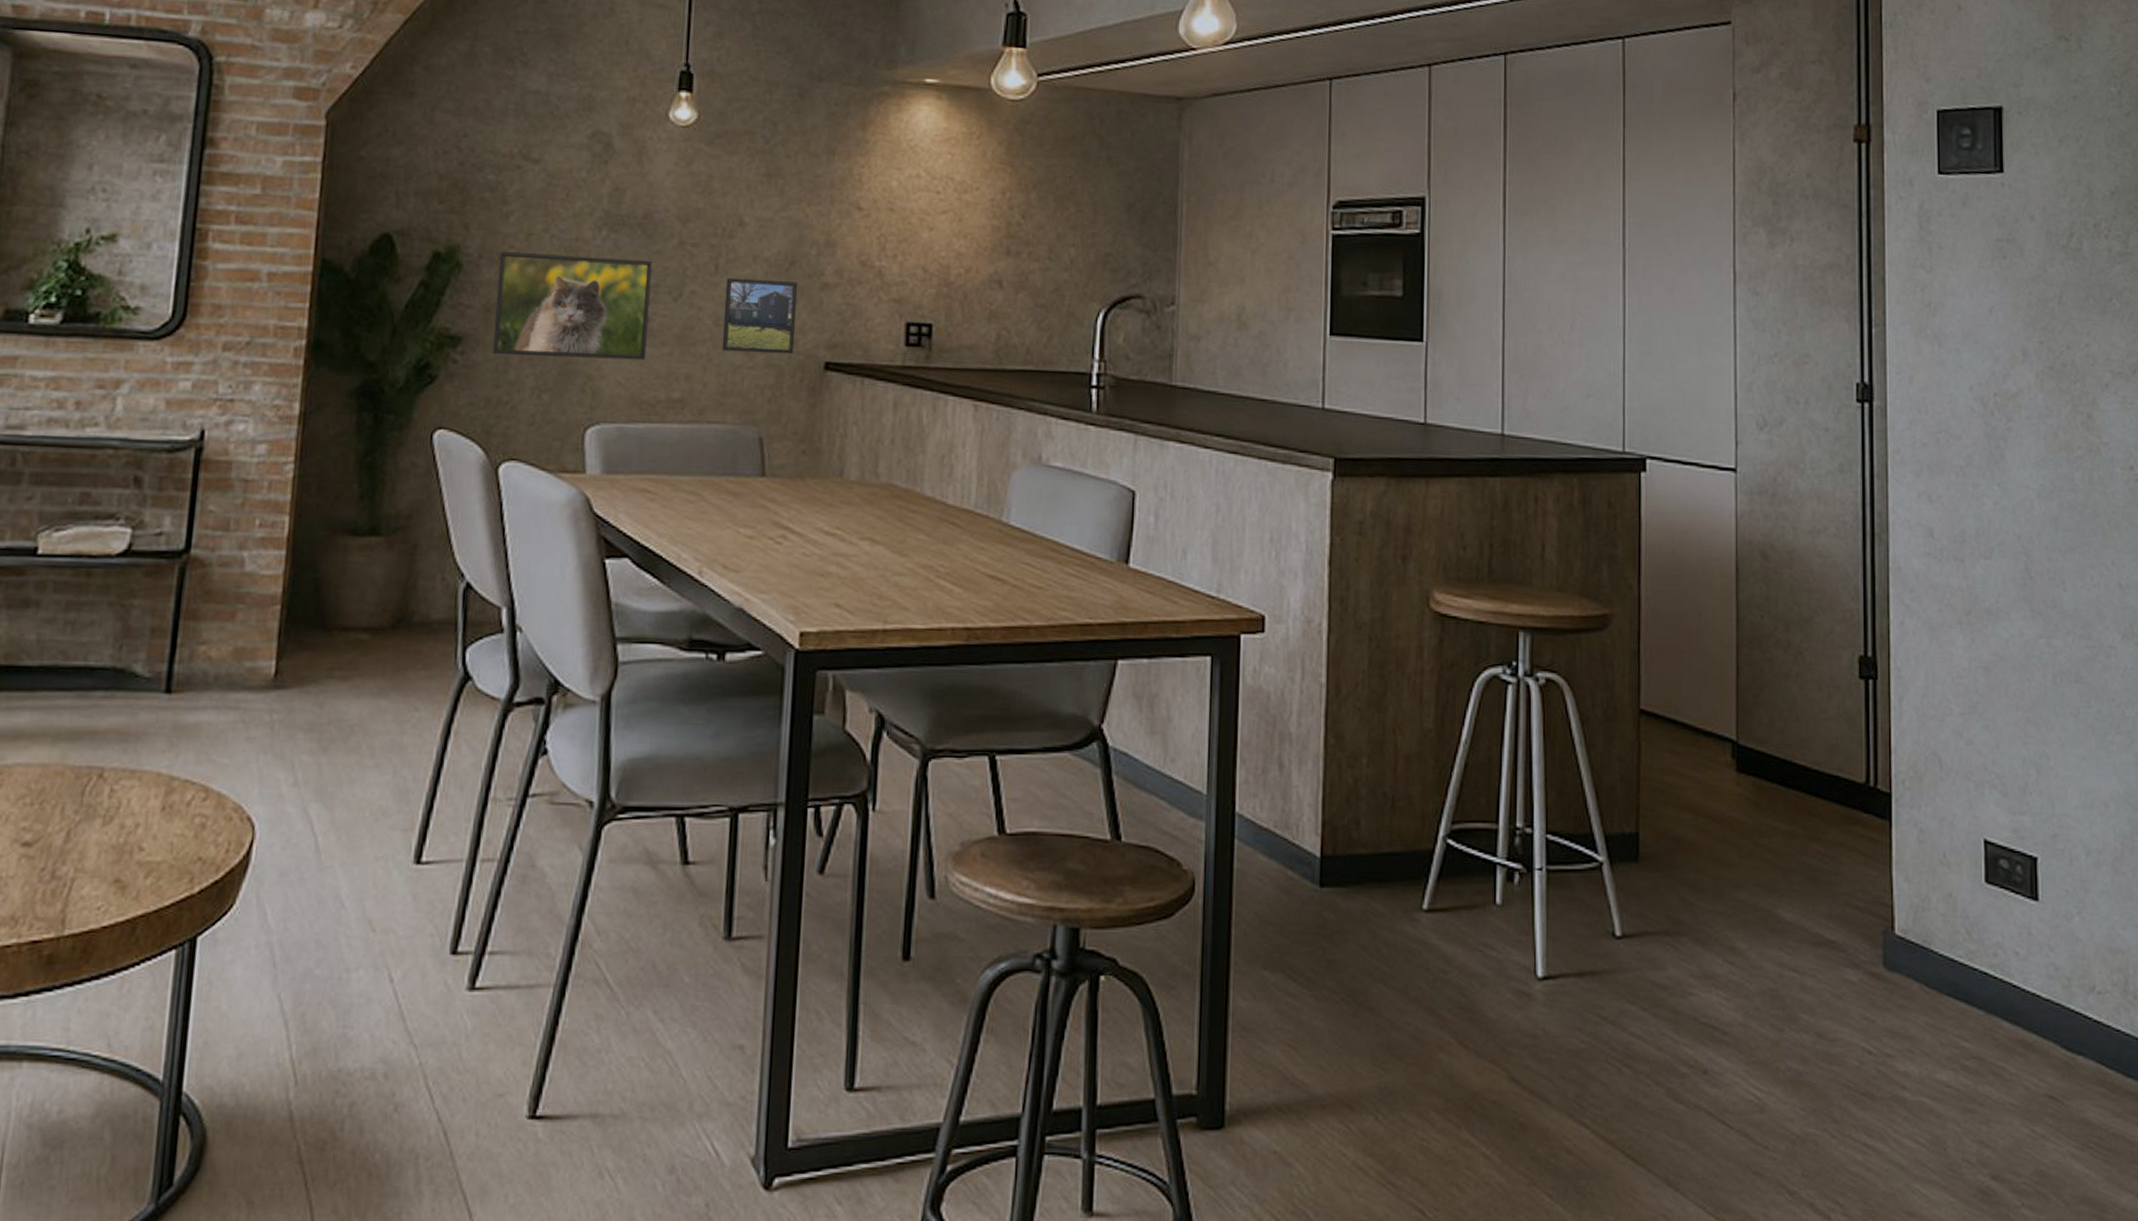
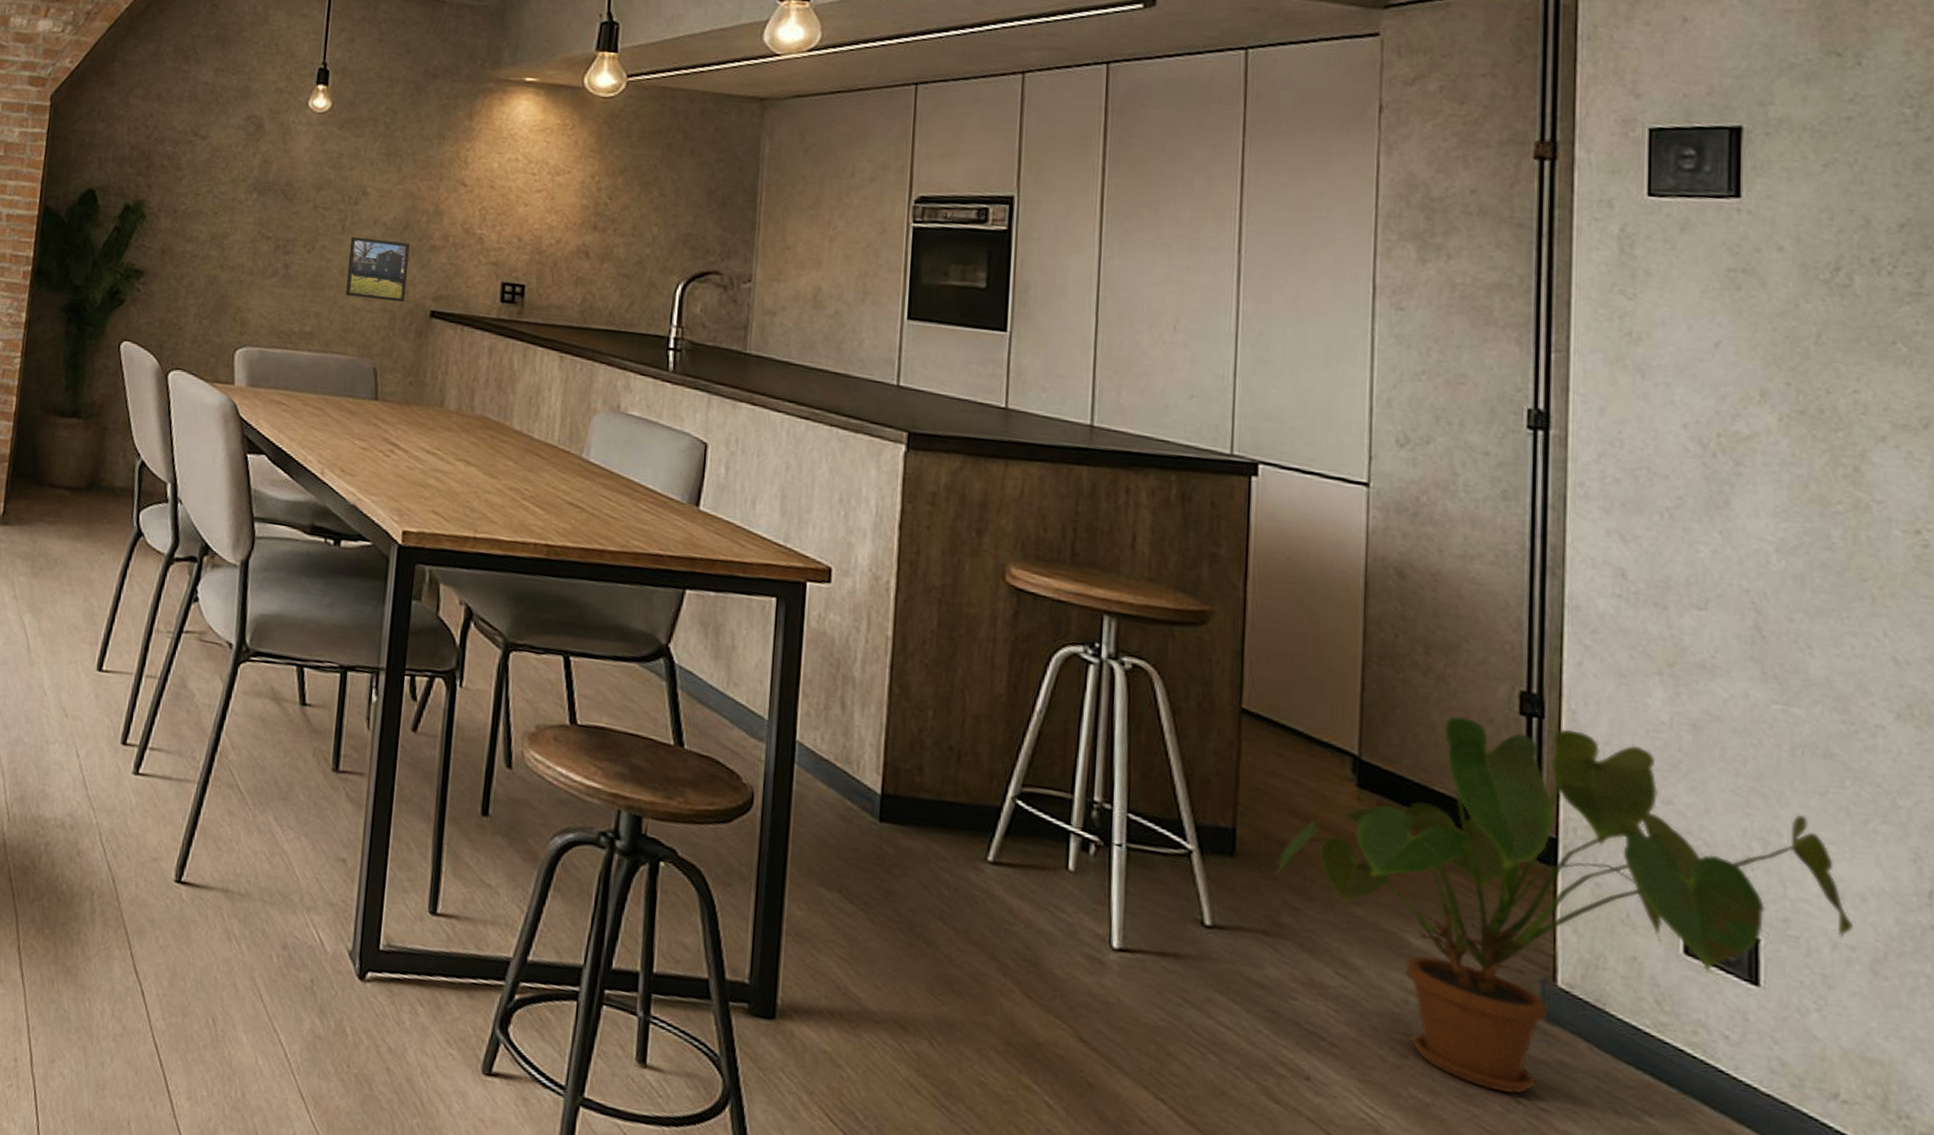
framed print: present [492,252,652,360] -> none [166,207,291,299]
house plant: none [1672,686,2100,1047] -> present [1274,716,1853,1095]

